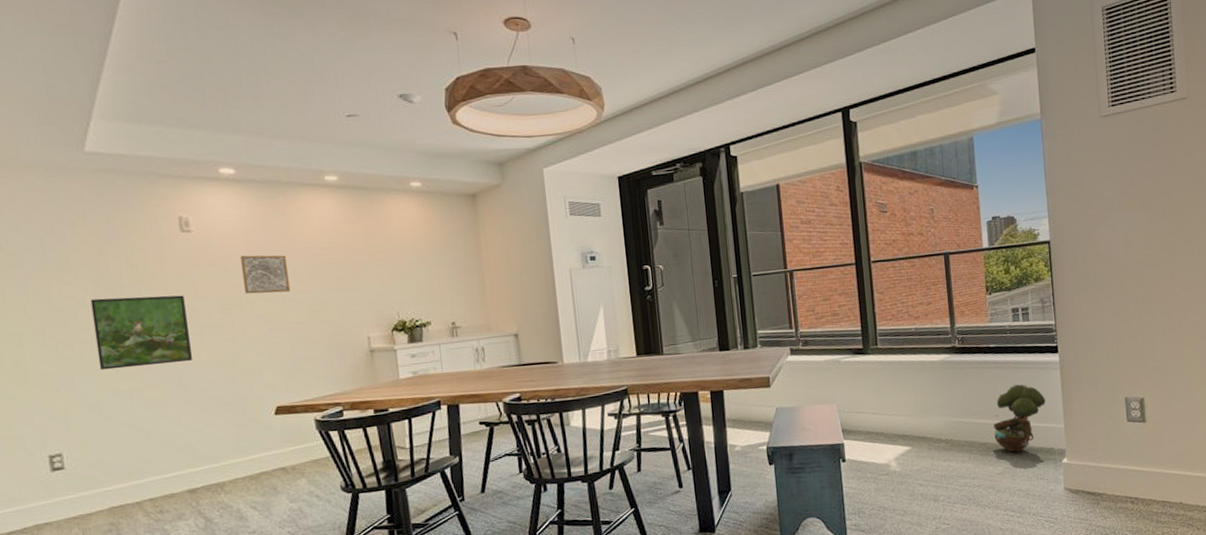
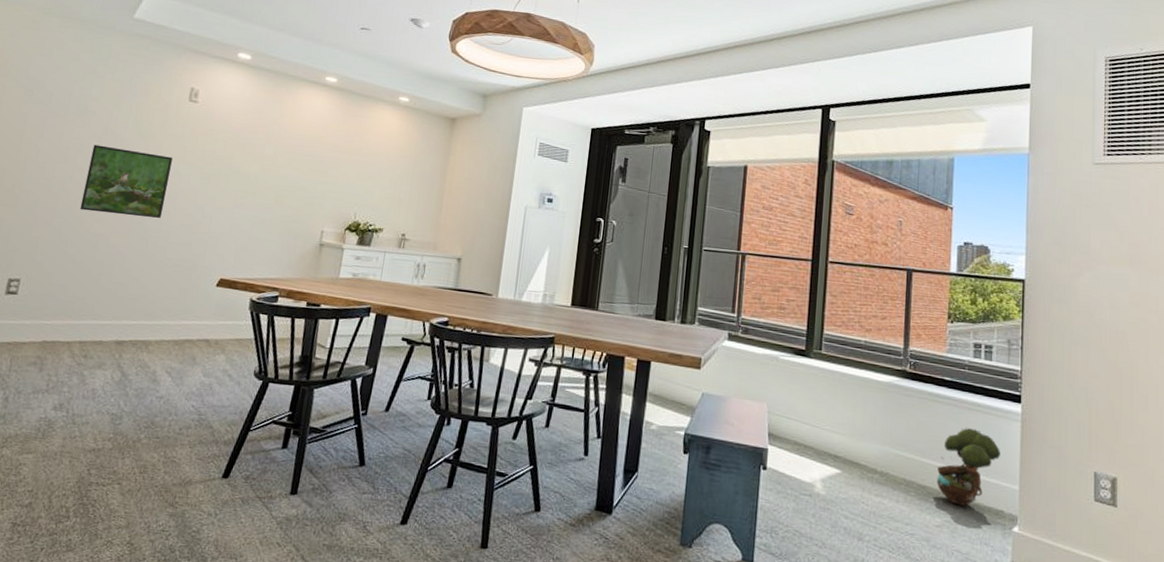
wall art: present [241,255,291,294] -> none [226,133,271,174]

